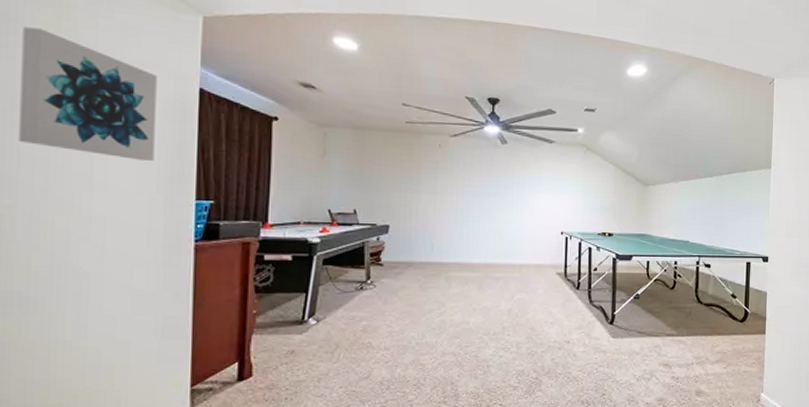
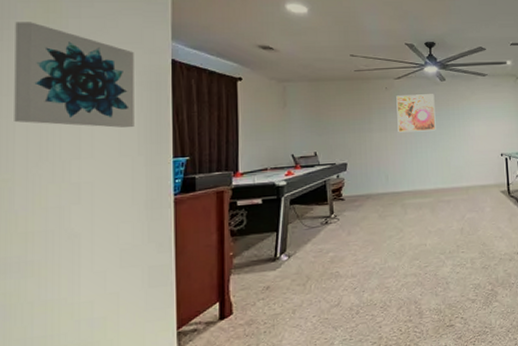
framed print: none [449,155,493,199] -> present [396,94,436,133]

